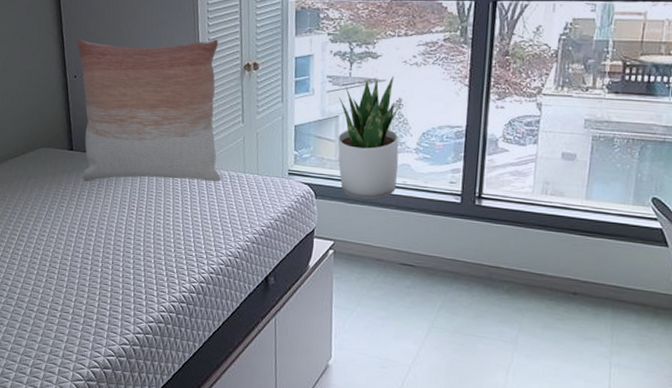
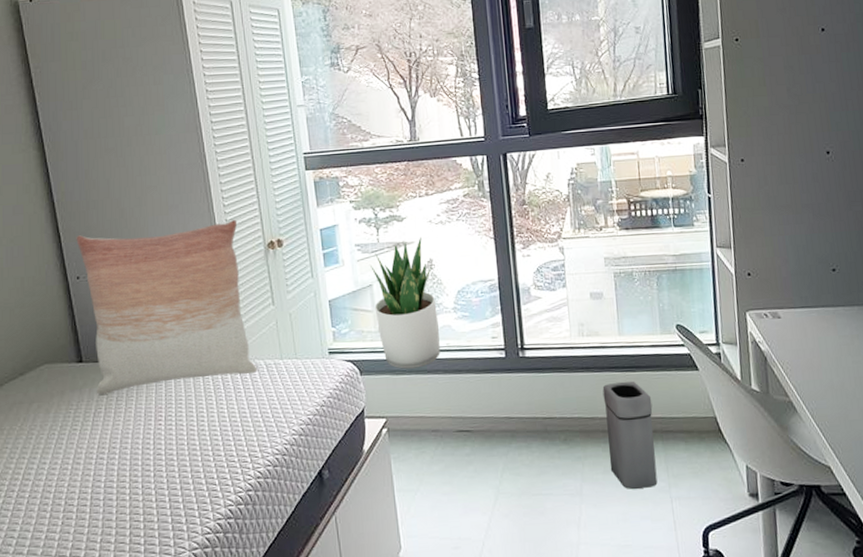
trash bin: none [550,244,609,350] -> present [602,381,658,489]

